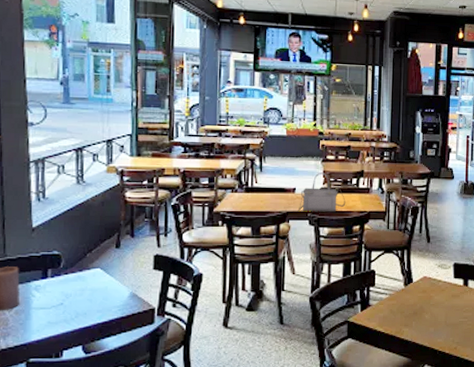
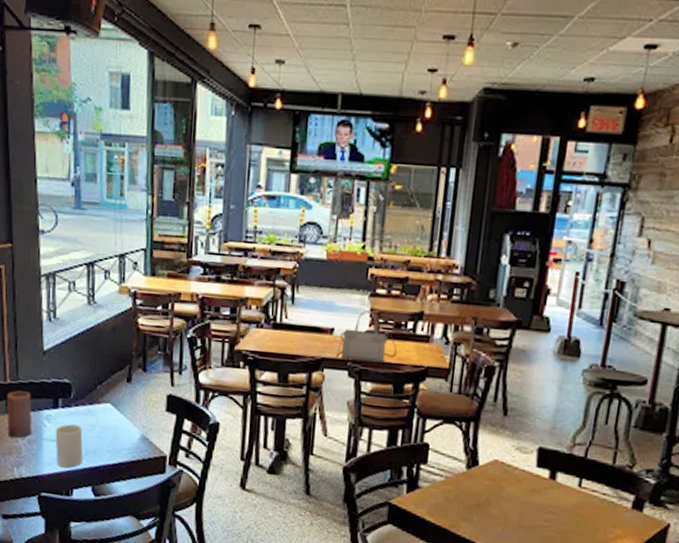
cup: none [44,291,74,332] -> present [55,424,83,469]

